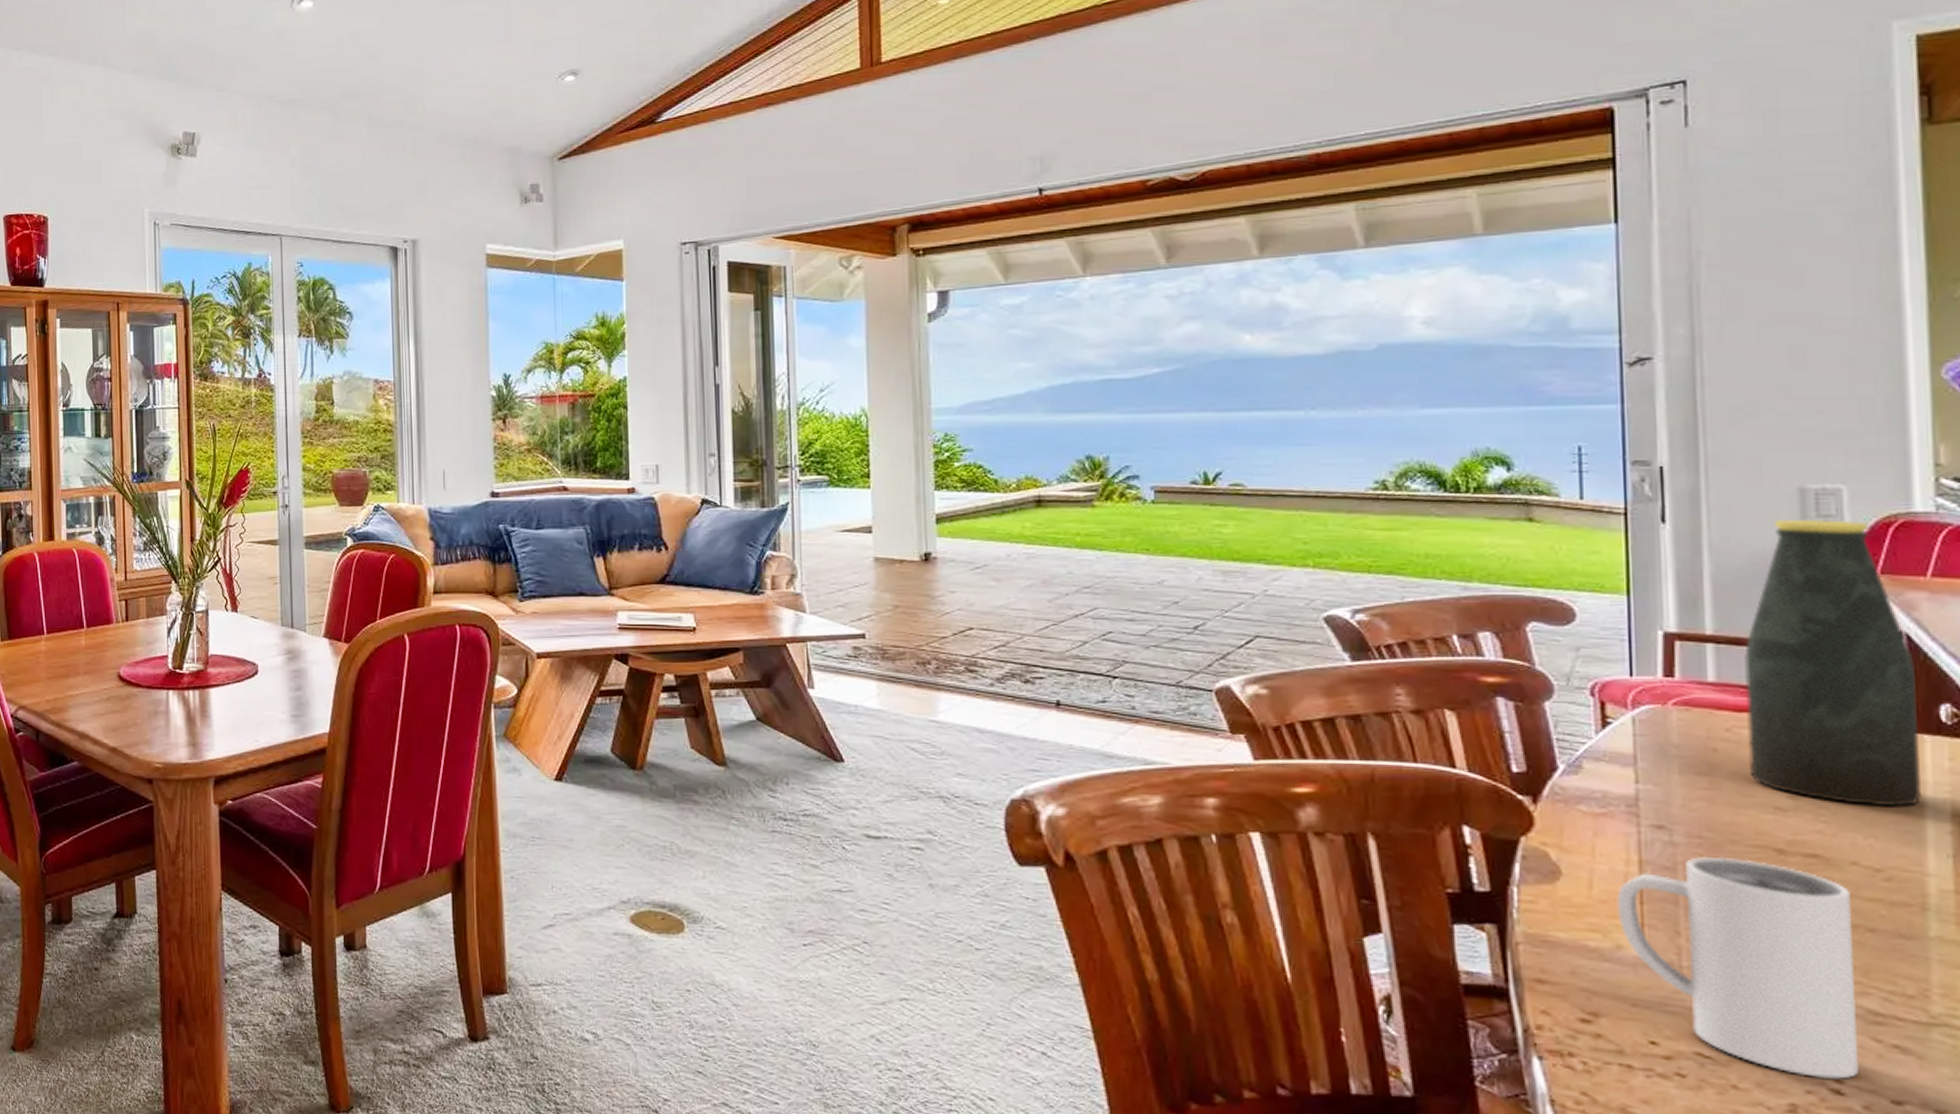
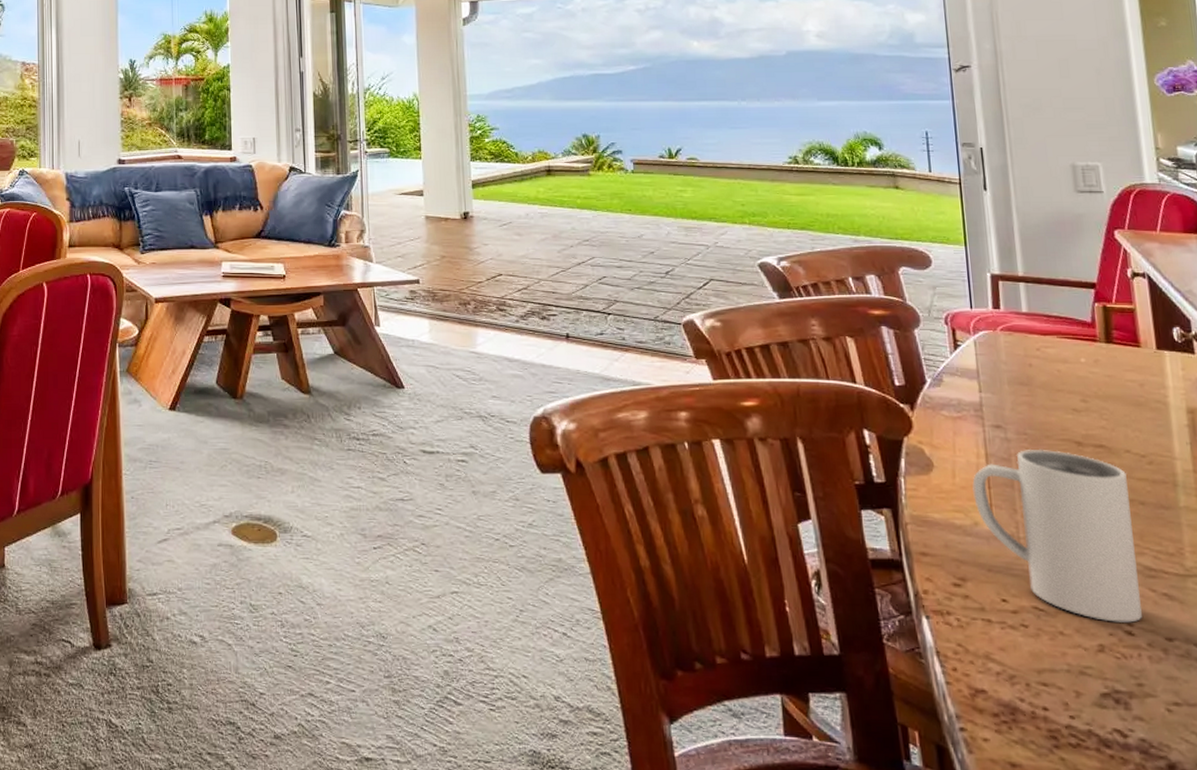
bottle: present [1744,518,1921,807] -> none [1044,187,1166,407]

